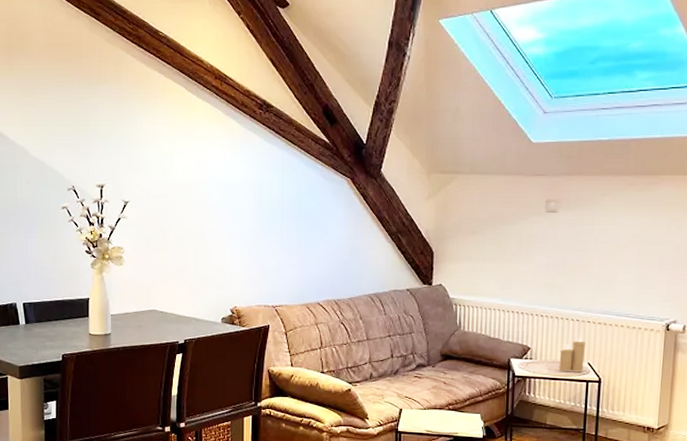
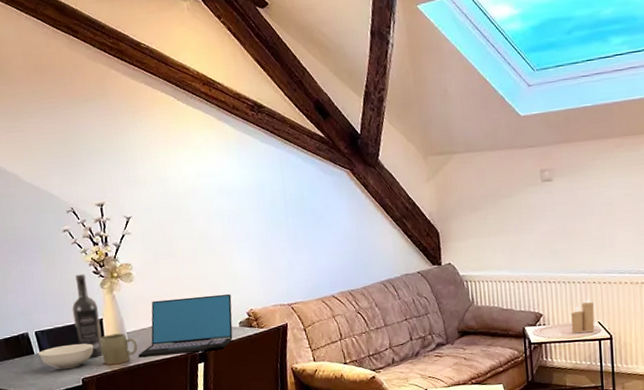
bowl: none [23,320,77,344] -> present [38,343,94,370]
wine bottle: none [61,252,87,336] -> present [72,273,103,358]
mug: none [84,314,119,345] -> present [100,333,138,365]
laptop: none [119,287,217,343] -> present [138,293,233,358]

